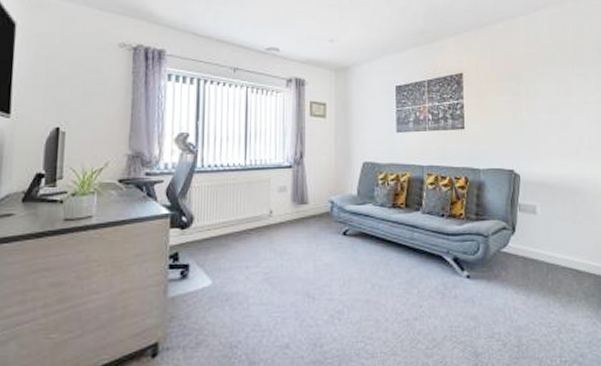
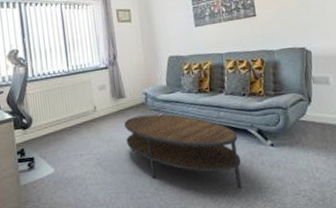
coffee table: none [303,227,431,325] -> present [124,114,242,189]

